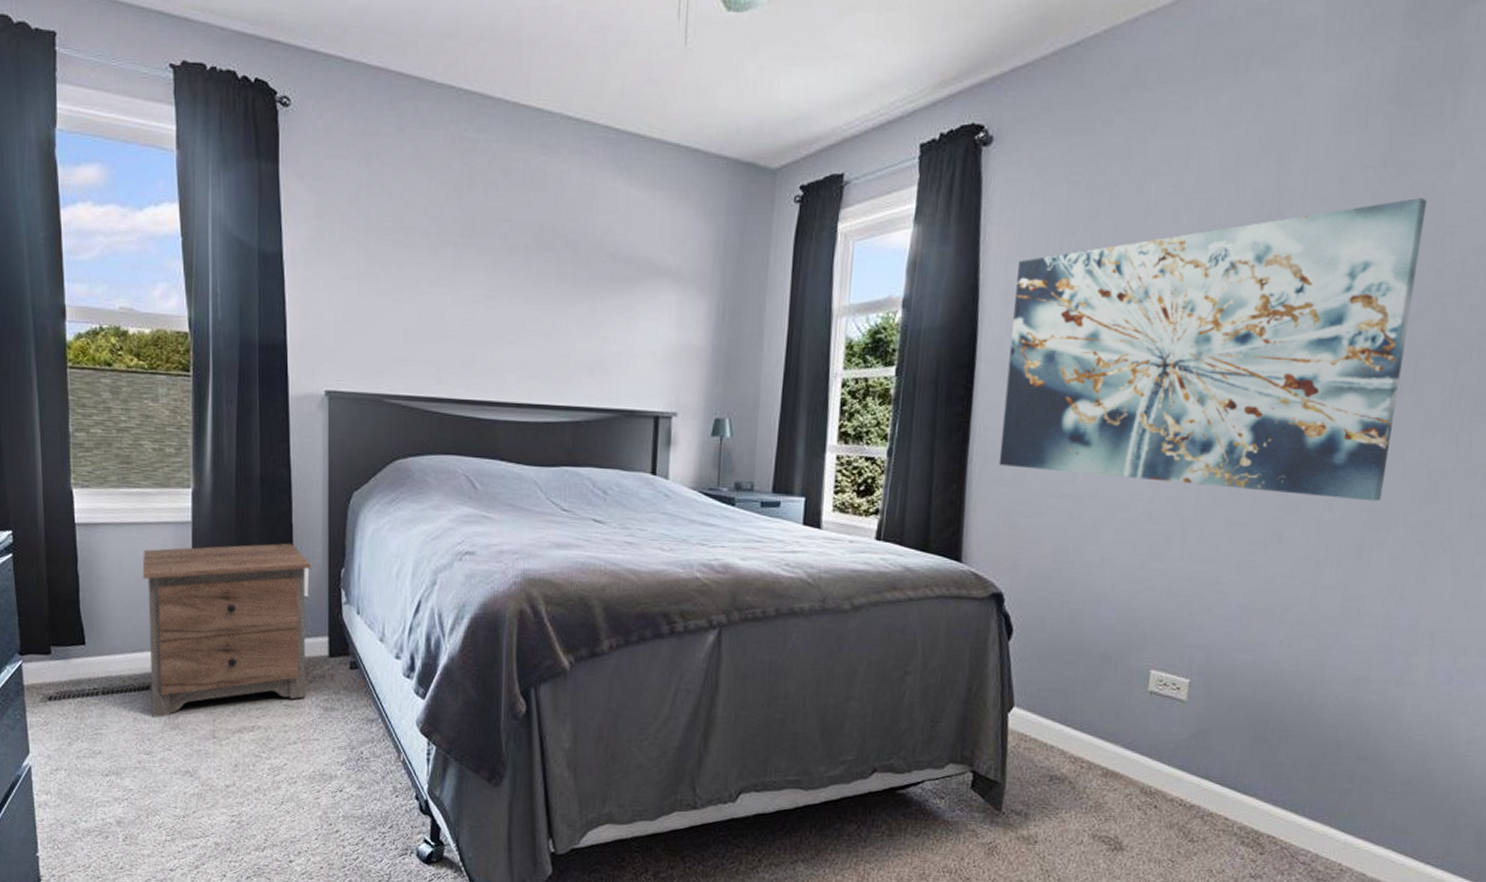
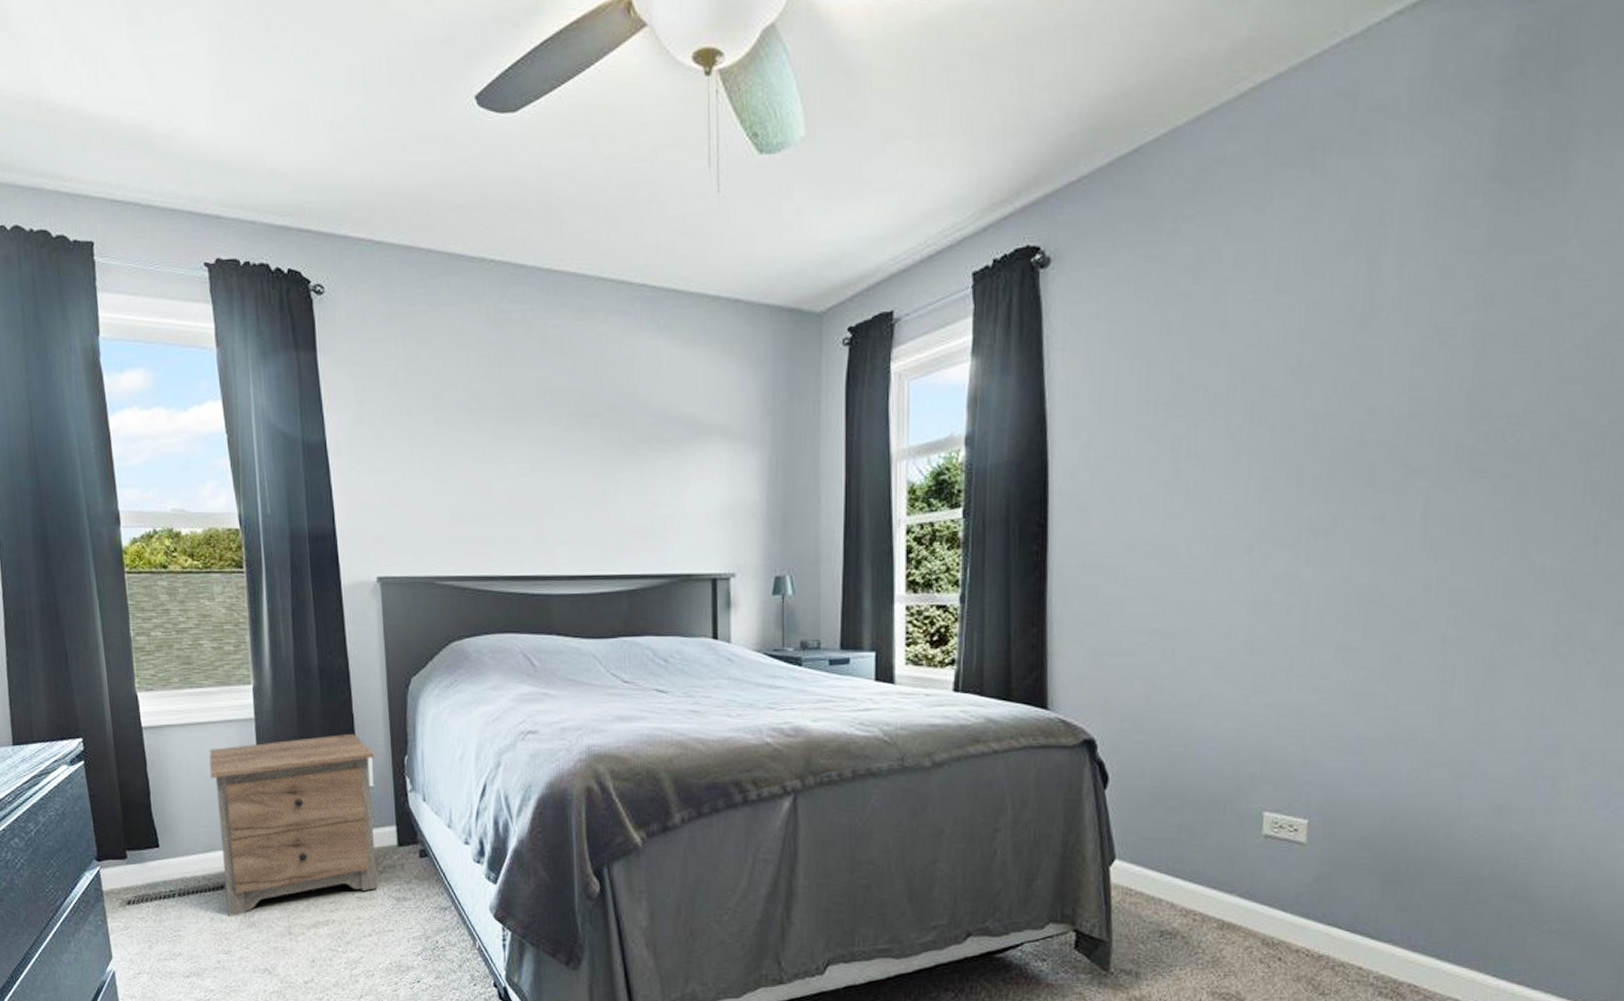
wall art: present [998,197,1427,502] -> none [1080,279,1541,615]

